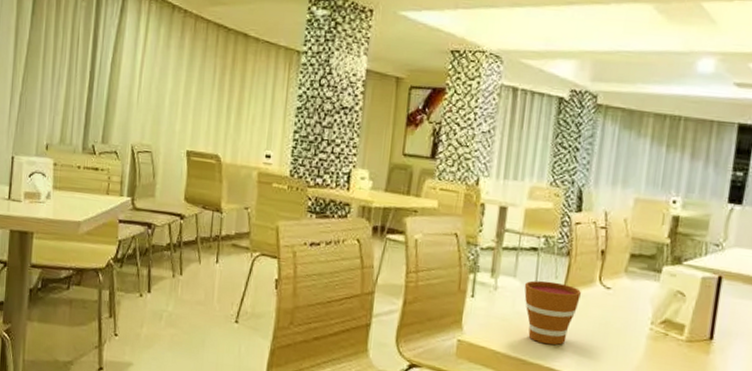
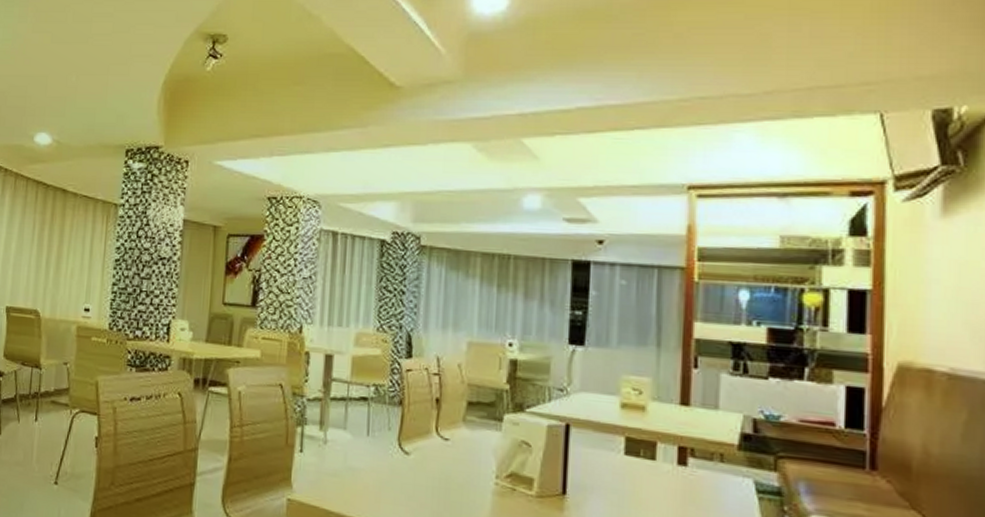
cup: present [524,280,582,346] -> none [355,432,418,504]

